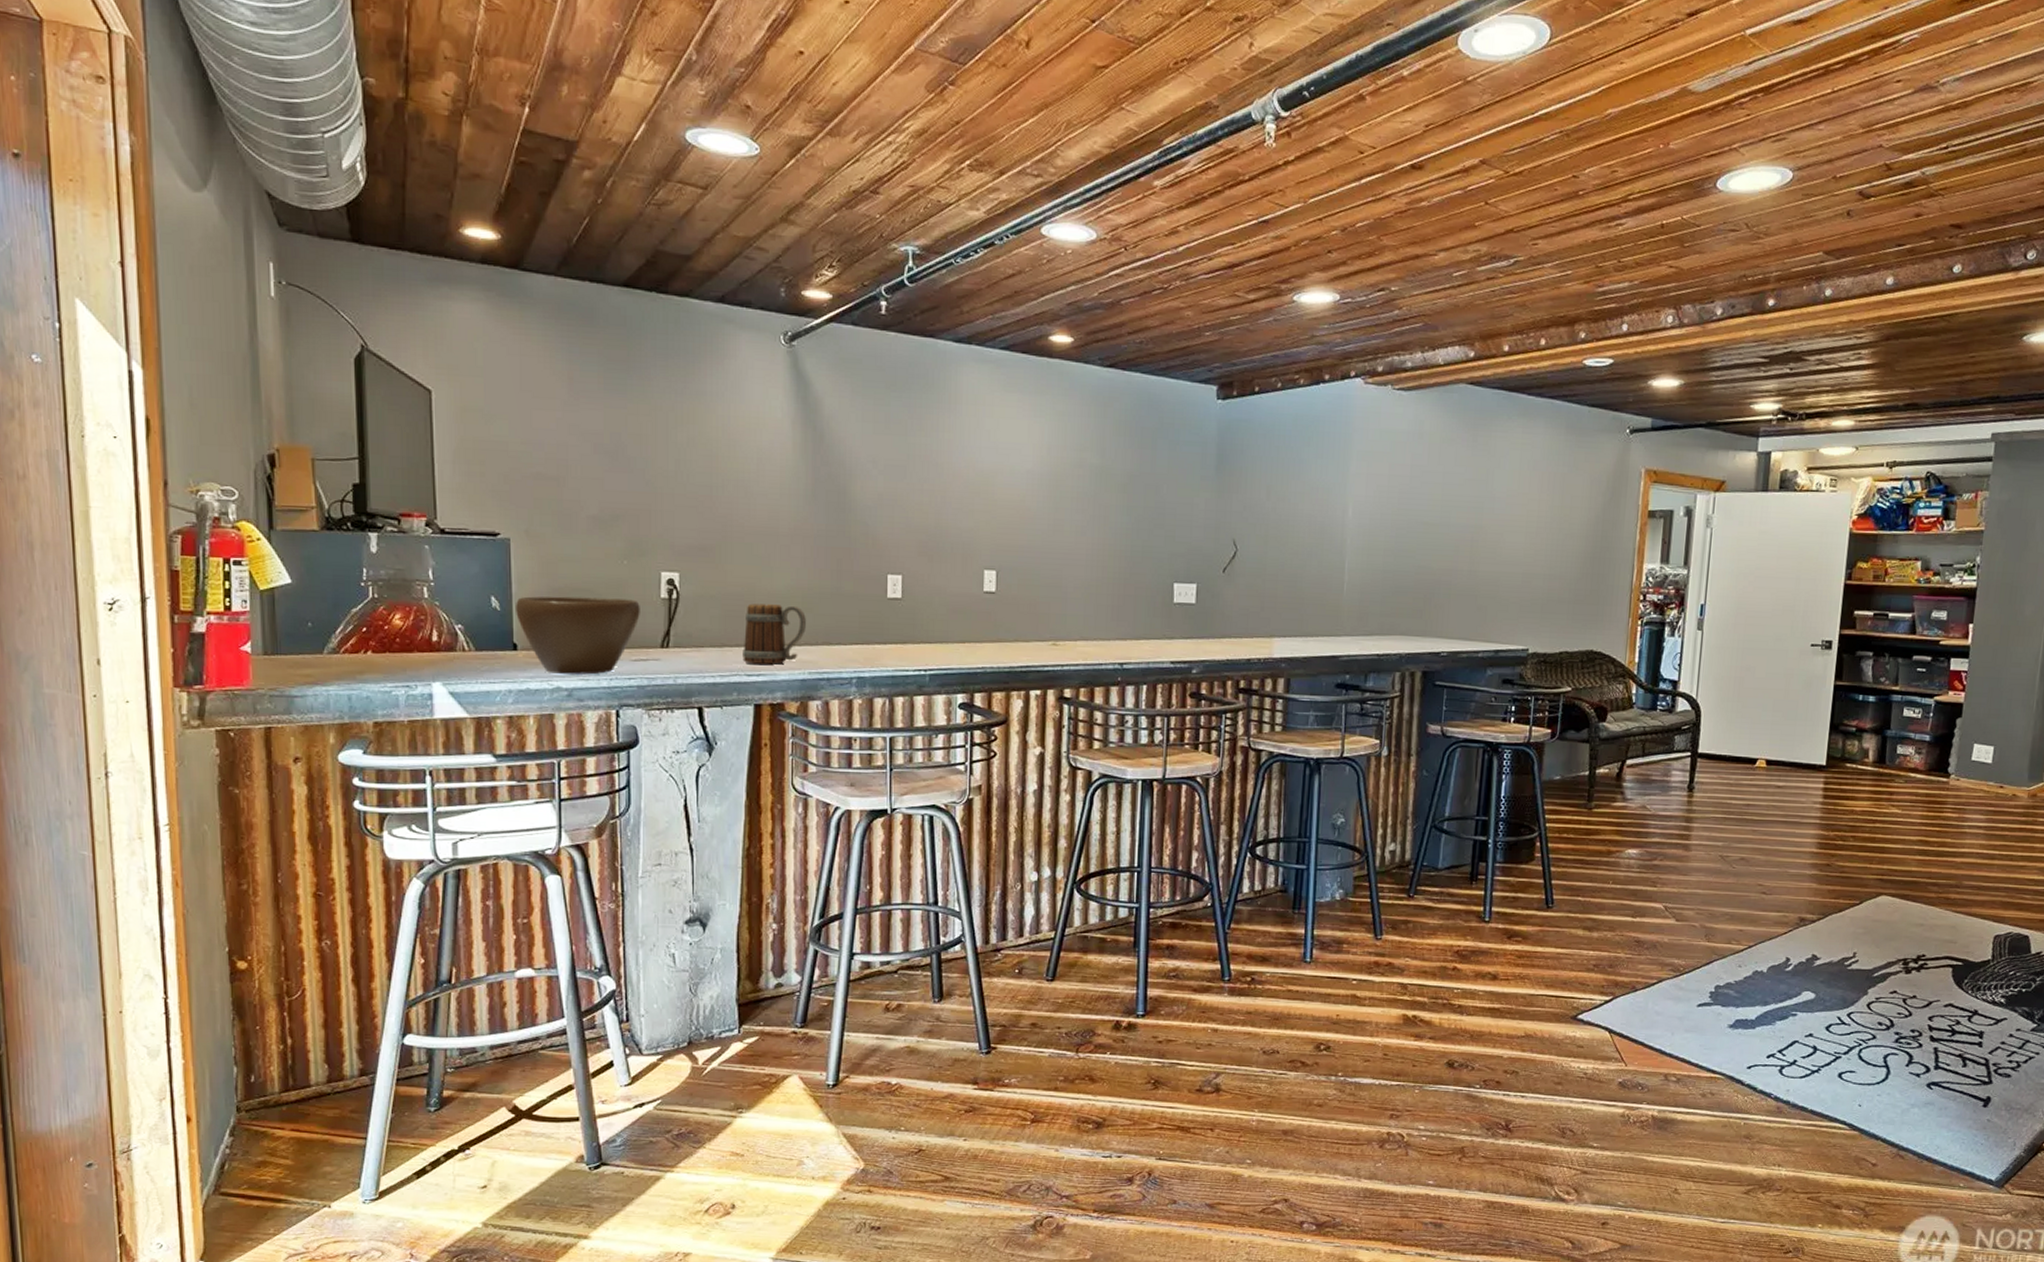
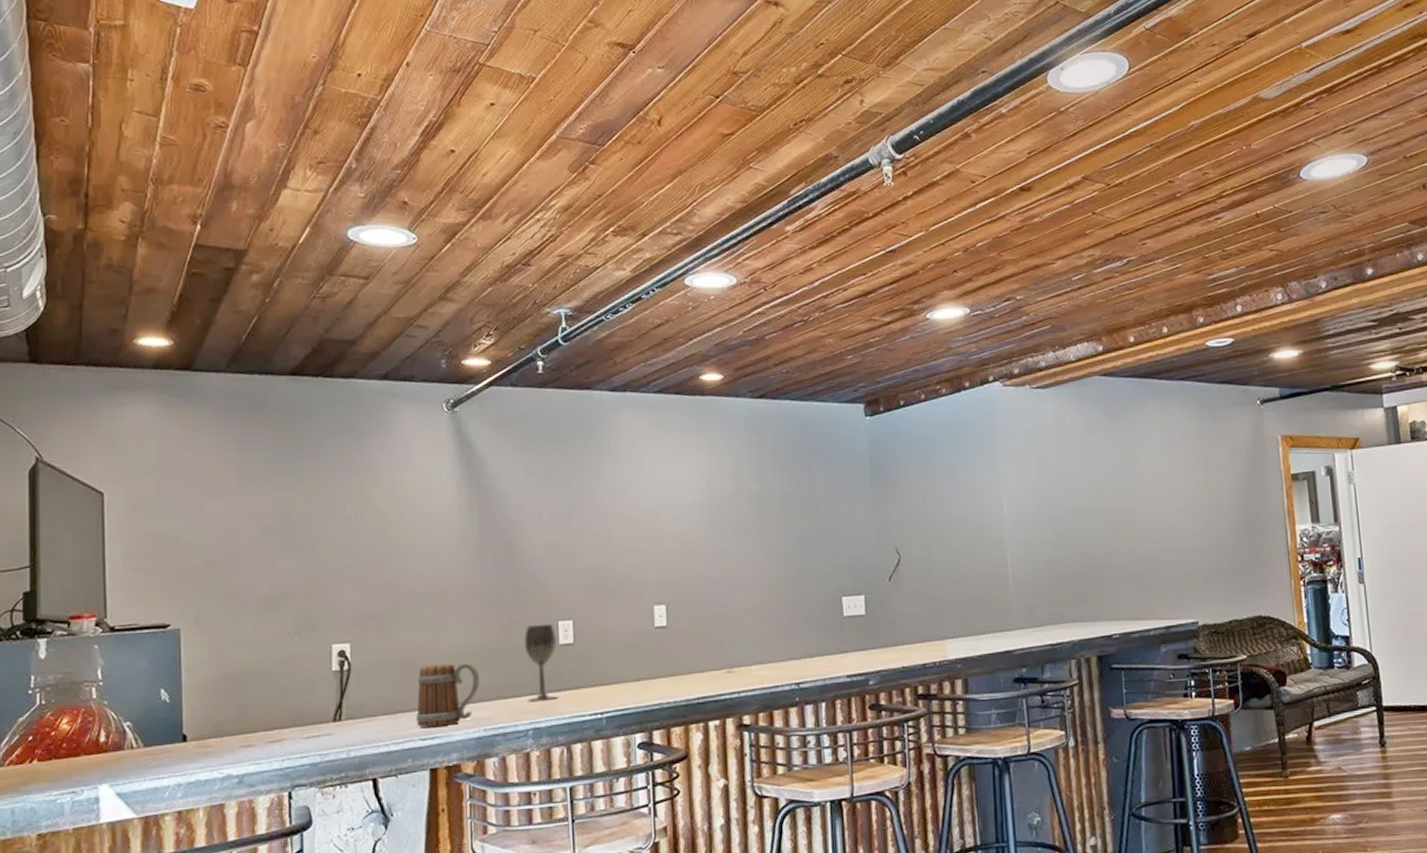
bowl: present [516,596,640,675] -> none [186,676,312,761]
wine glass: none [852,576,885,652] -> present [523,624,557,702]

